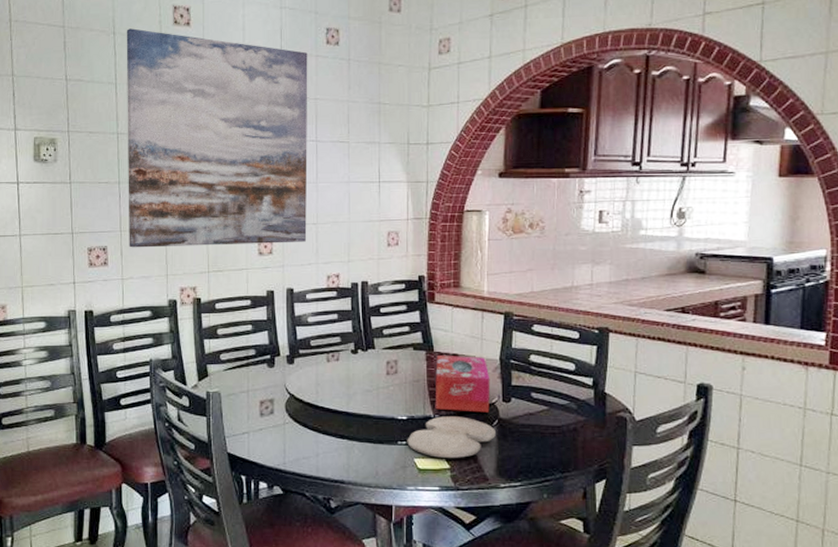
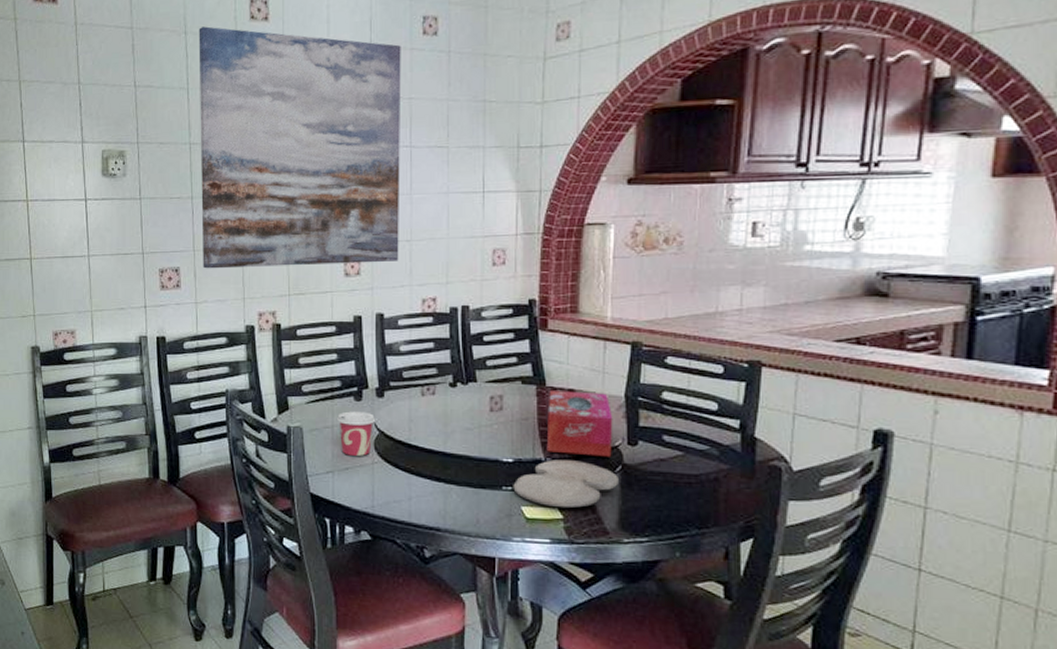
cup: none [251,377,287,417] -> present [336,411,376,456]

